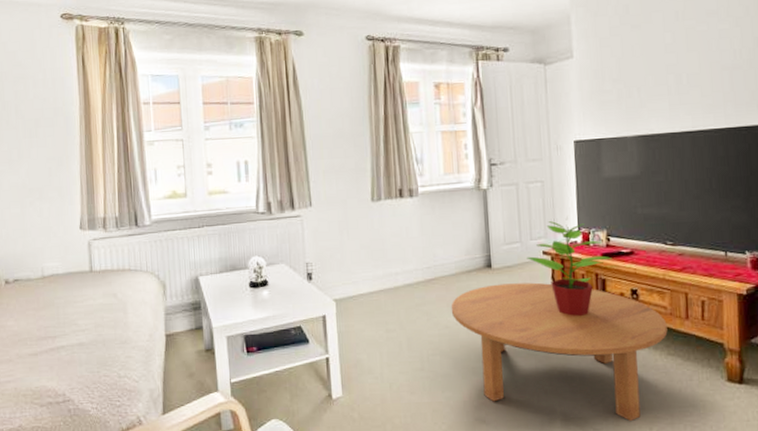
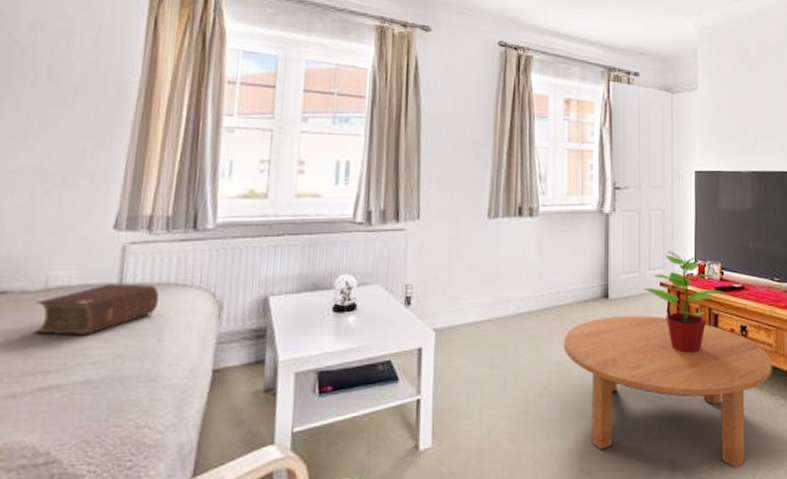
bible: none [39,270,120,311] -> present [33,283,160,336]

